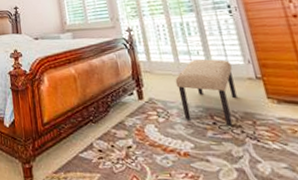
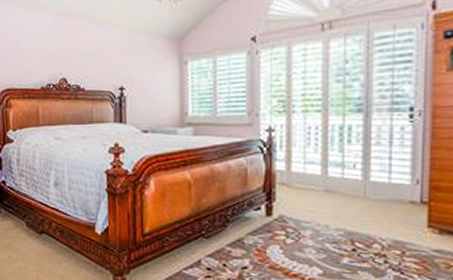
bench: present [175,59,237,126] -> none [317,173,393,255]

